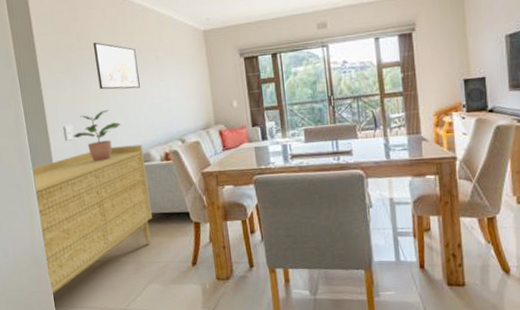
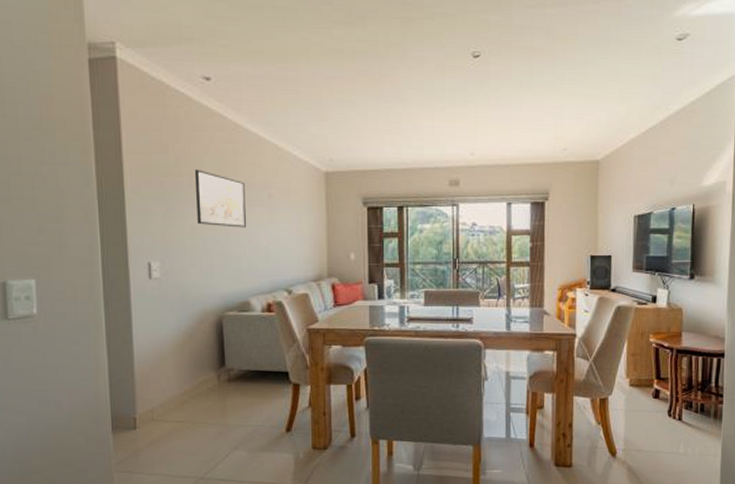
sideboard: present [31,144,152,294] -> none [102,291,245,457]
potted plant: present [72,110,121,162] -> none [158,249,219,307]

